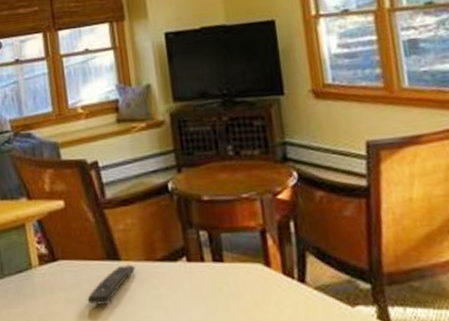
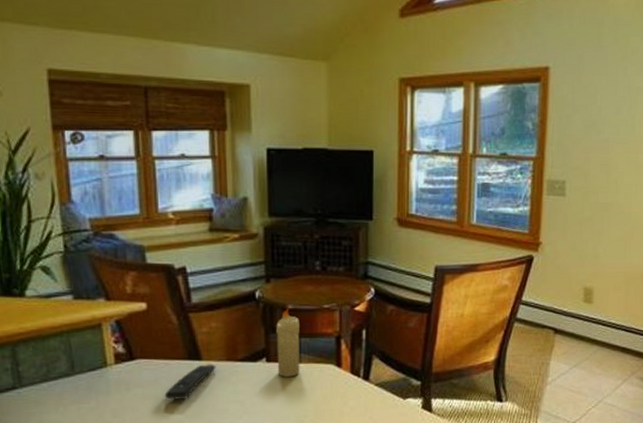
candle: none [193,200,225,279] -> present [276,308,301,377]

